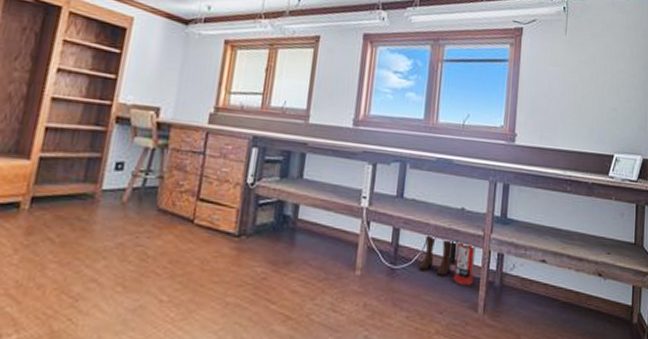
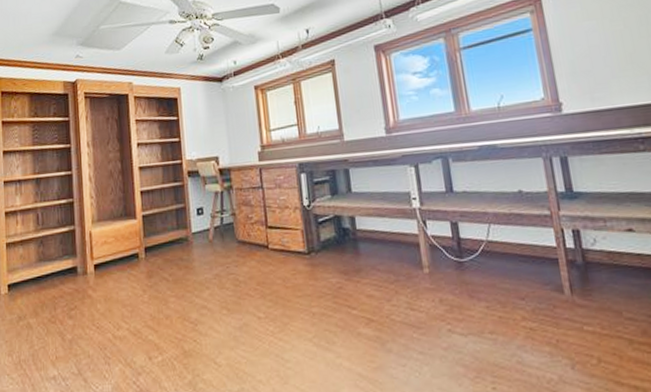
boots: present [419,237,453,276] -> none [487,224,523,262]
fire extinguisher: present [448,240,476,285] -> none [516,224,551,268]

